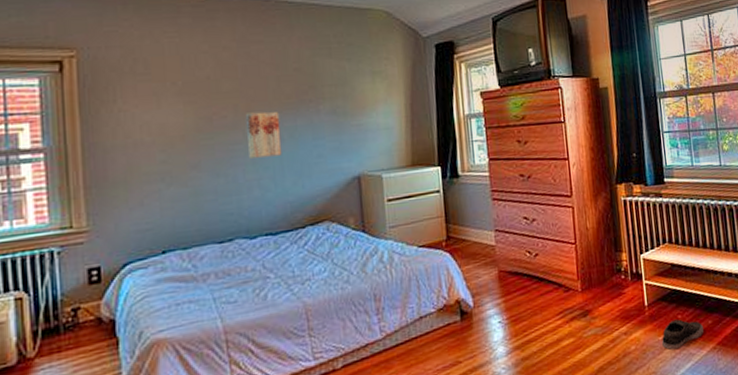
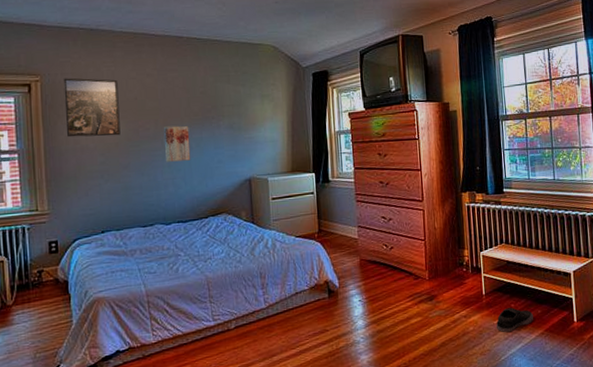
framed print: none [109,52,188,130] -> present [63,78,121,138]

